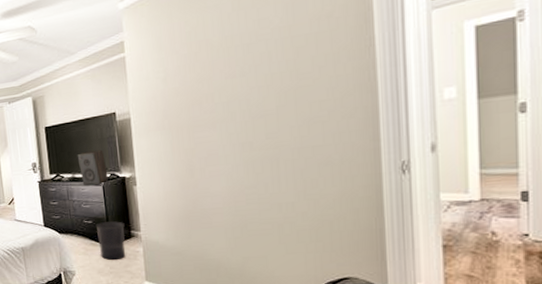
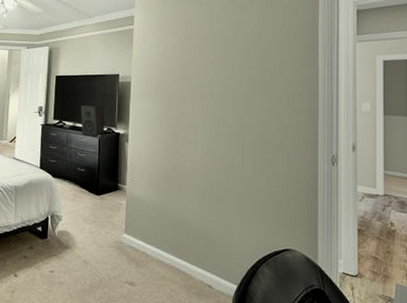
waste bin: present [95,221,126,260] -> none [87,172,113,210]

